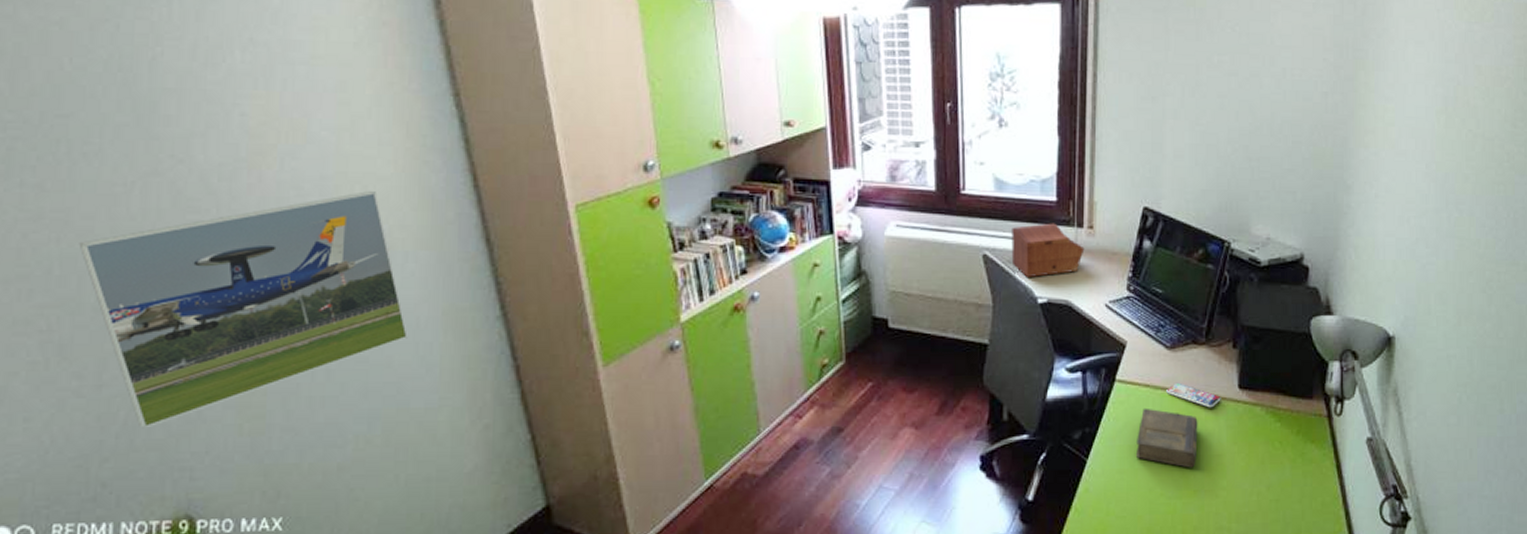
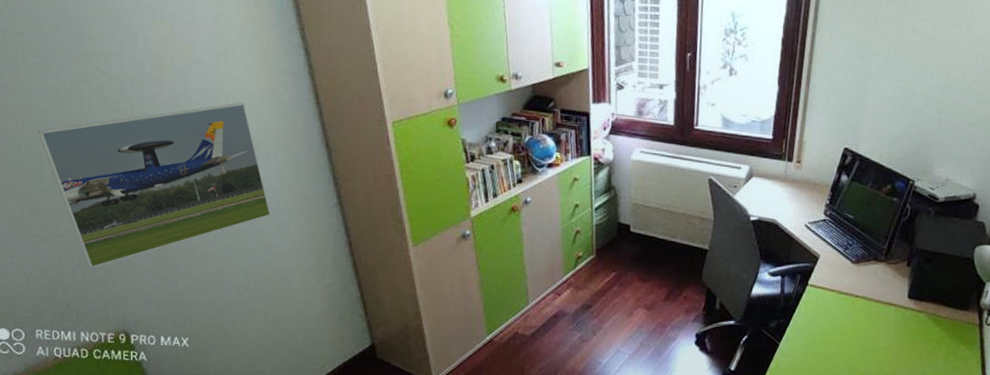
sewing box: present [1011,223,1085,278] -> none [731,156,792,200]
book: present [1135,408,1198,468] -> none [818,307,872,356]
smartphone: present [1166,382,1221,408] -> none [848,290,893,312]

